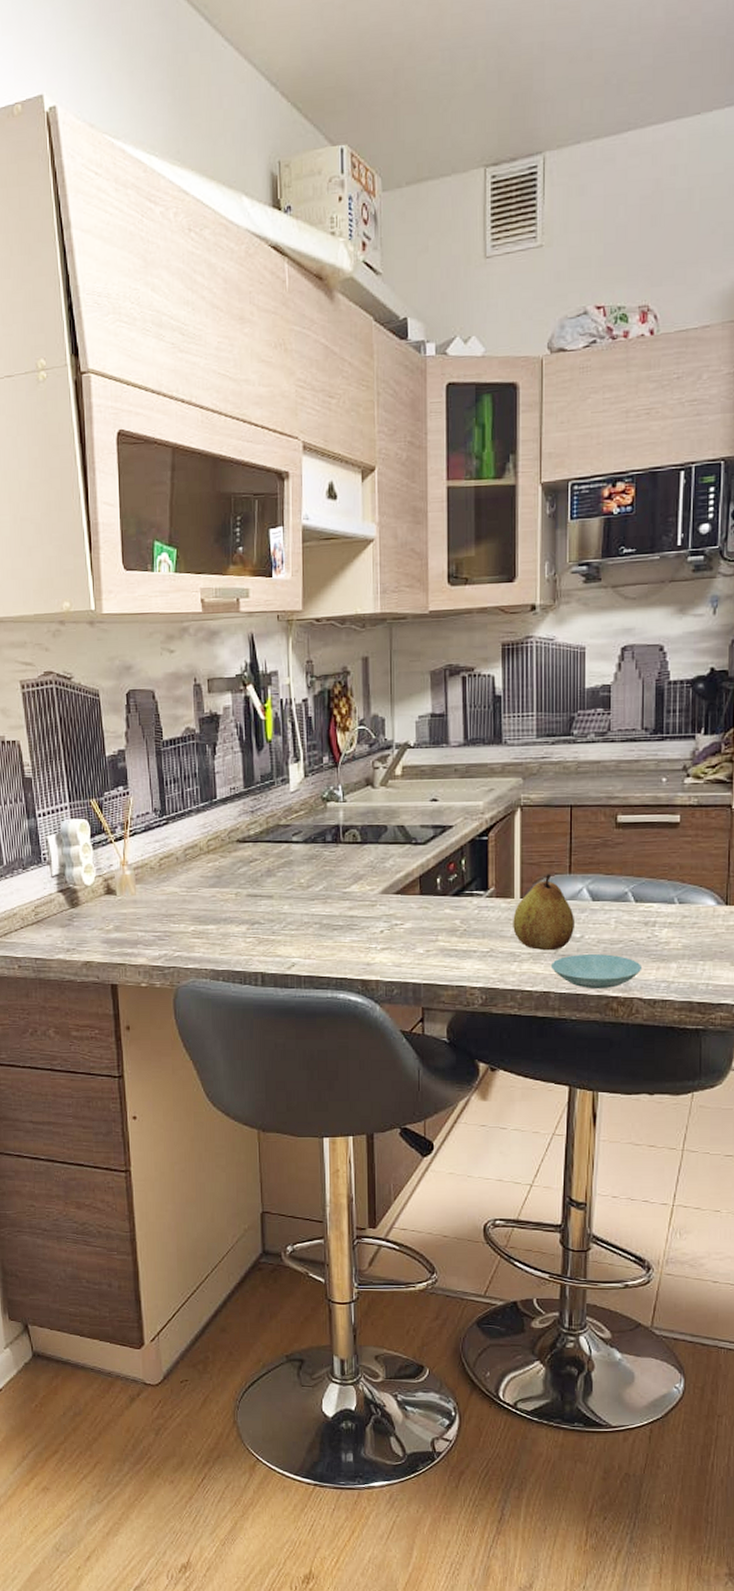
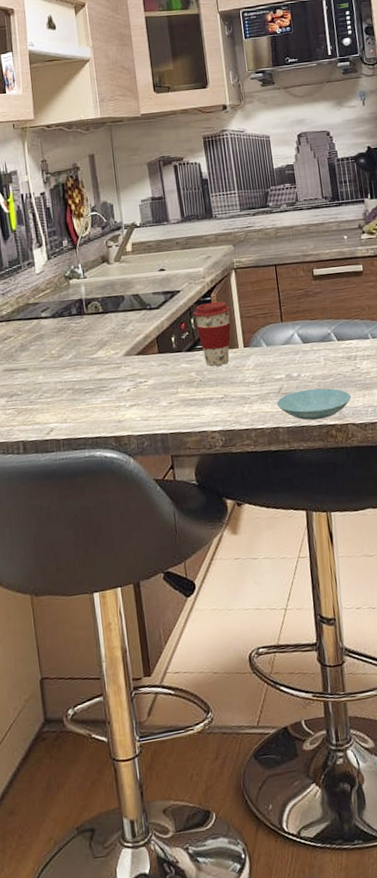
coffee cup: none [466,842,510,916] -> present [193,301,231,367]
fruit: present [513,874,574,951] -> none [239,324,292,391]

